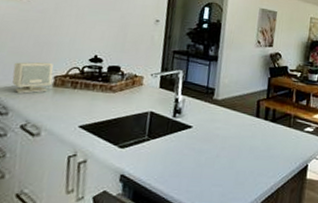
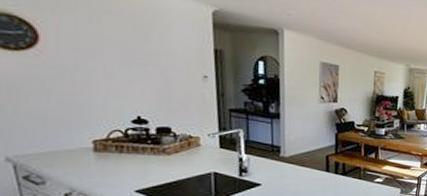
speaker: present [12,61,54,94] -> none [37,125,92,161]

